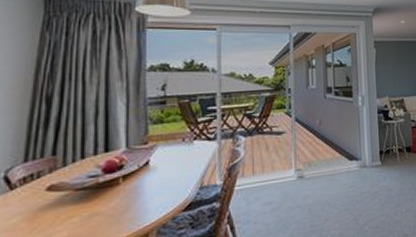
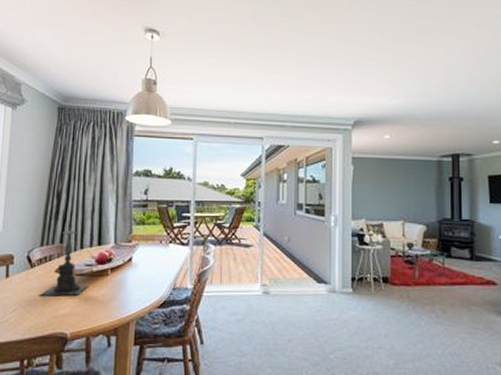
candle holder: none [23,136,95,223] -> present [39,228,89,296]

